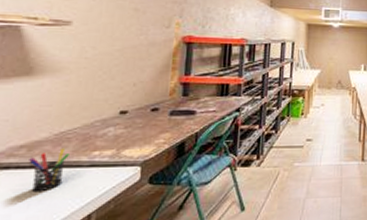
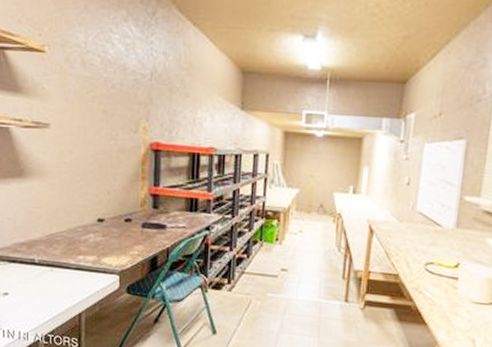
pen holder: present [29,148,69,193] -> none [29,249,59,287]

